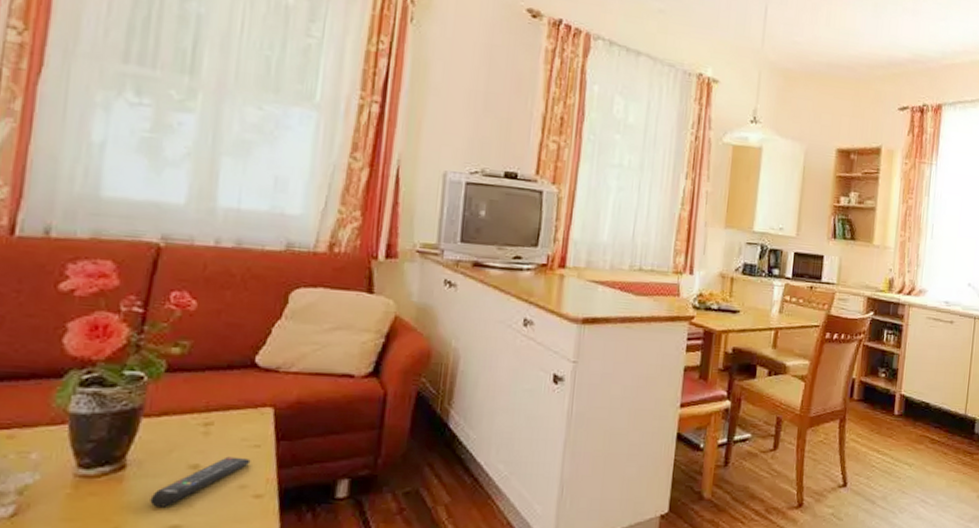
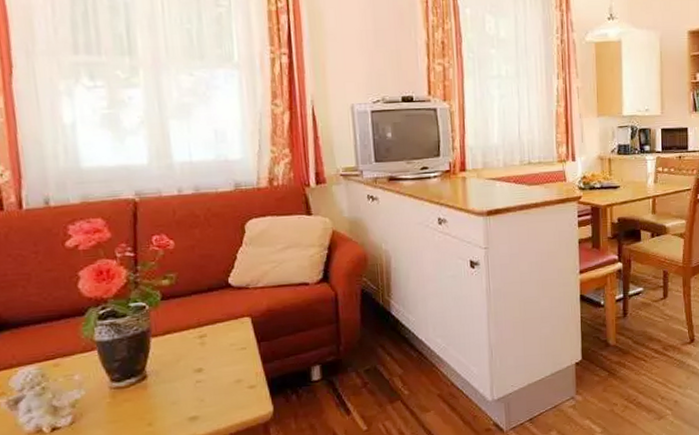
remote control: present [150,456,251,507] -> none [170,358,241,405]

